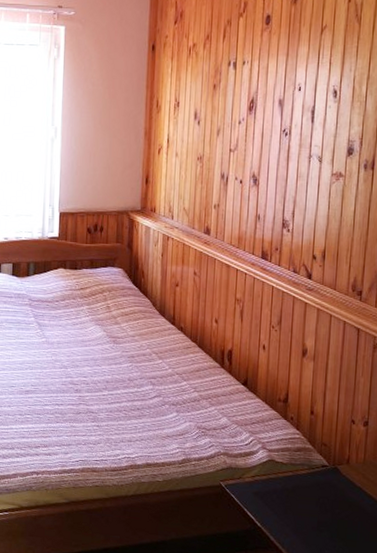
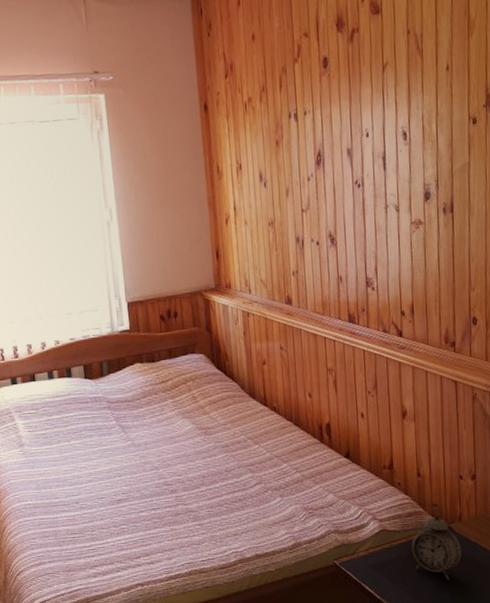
alarm clock: none [297,446,346,521] -> present [411,507,462,581]

